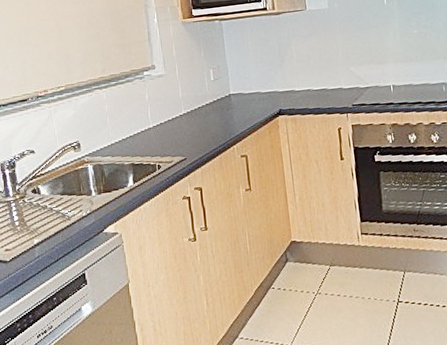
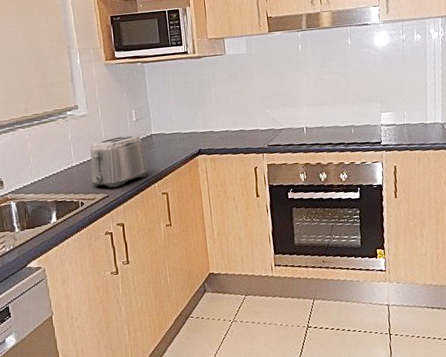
toaster: none [167,95,226,150] -> present [90,135,147,188]

